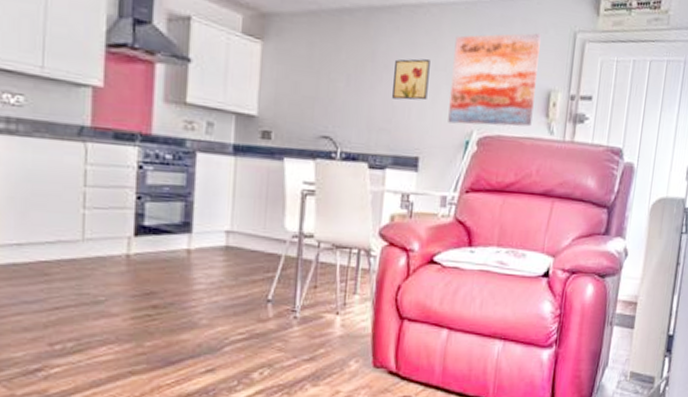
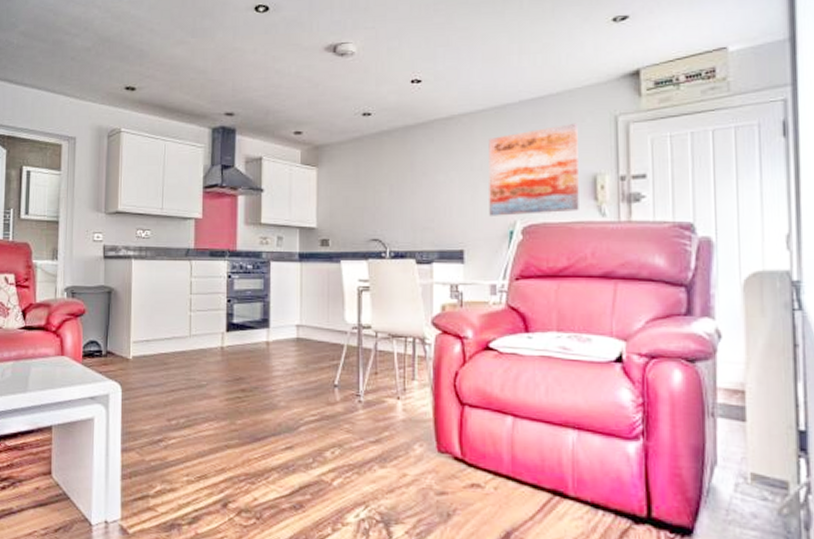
wall art: present [392,58,430,101] -> none [433,161,466,201]

